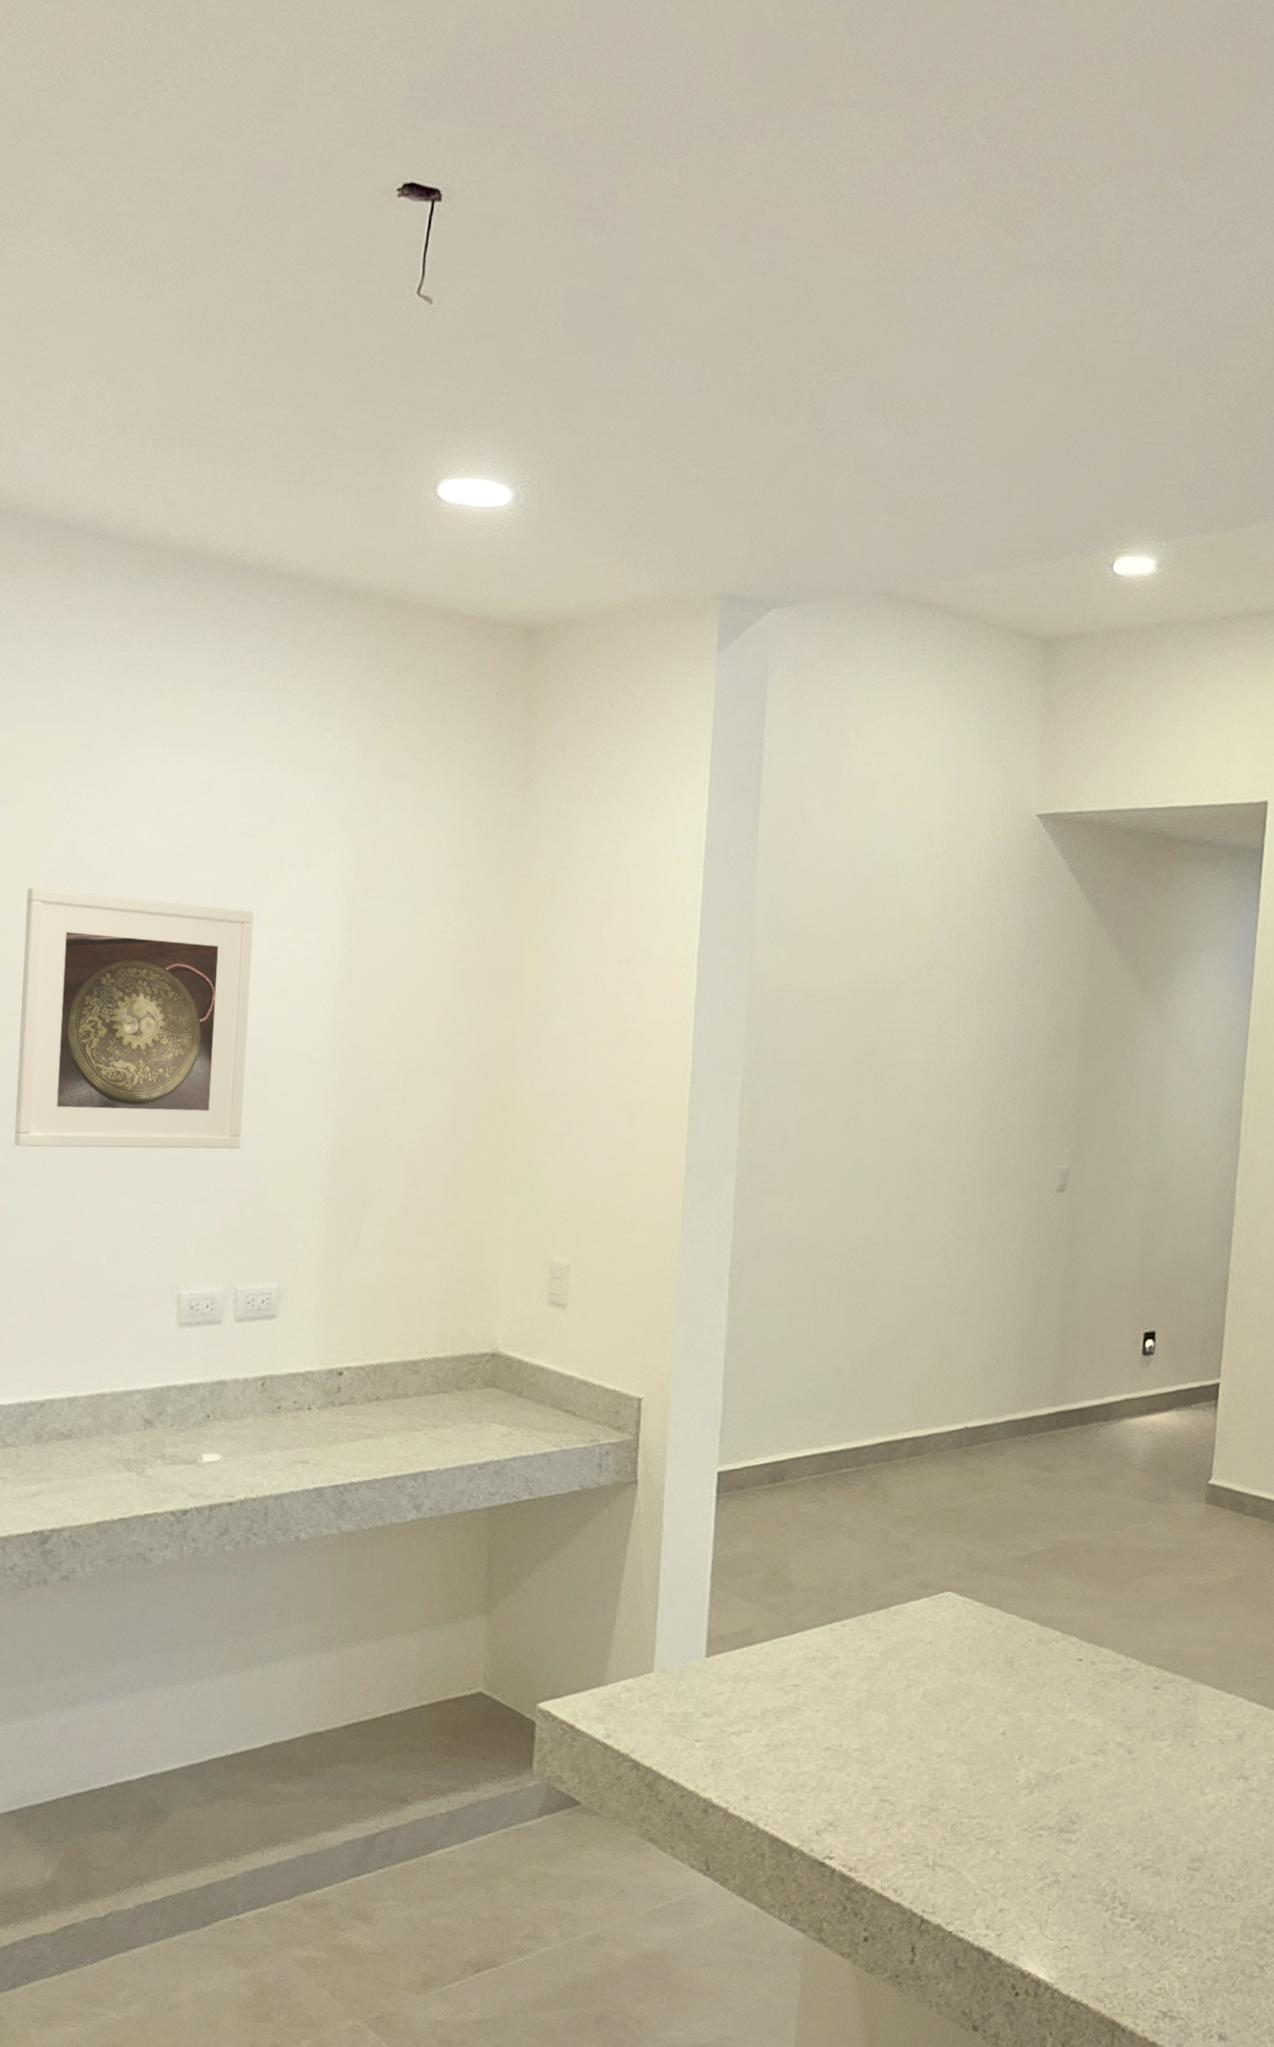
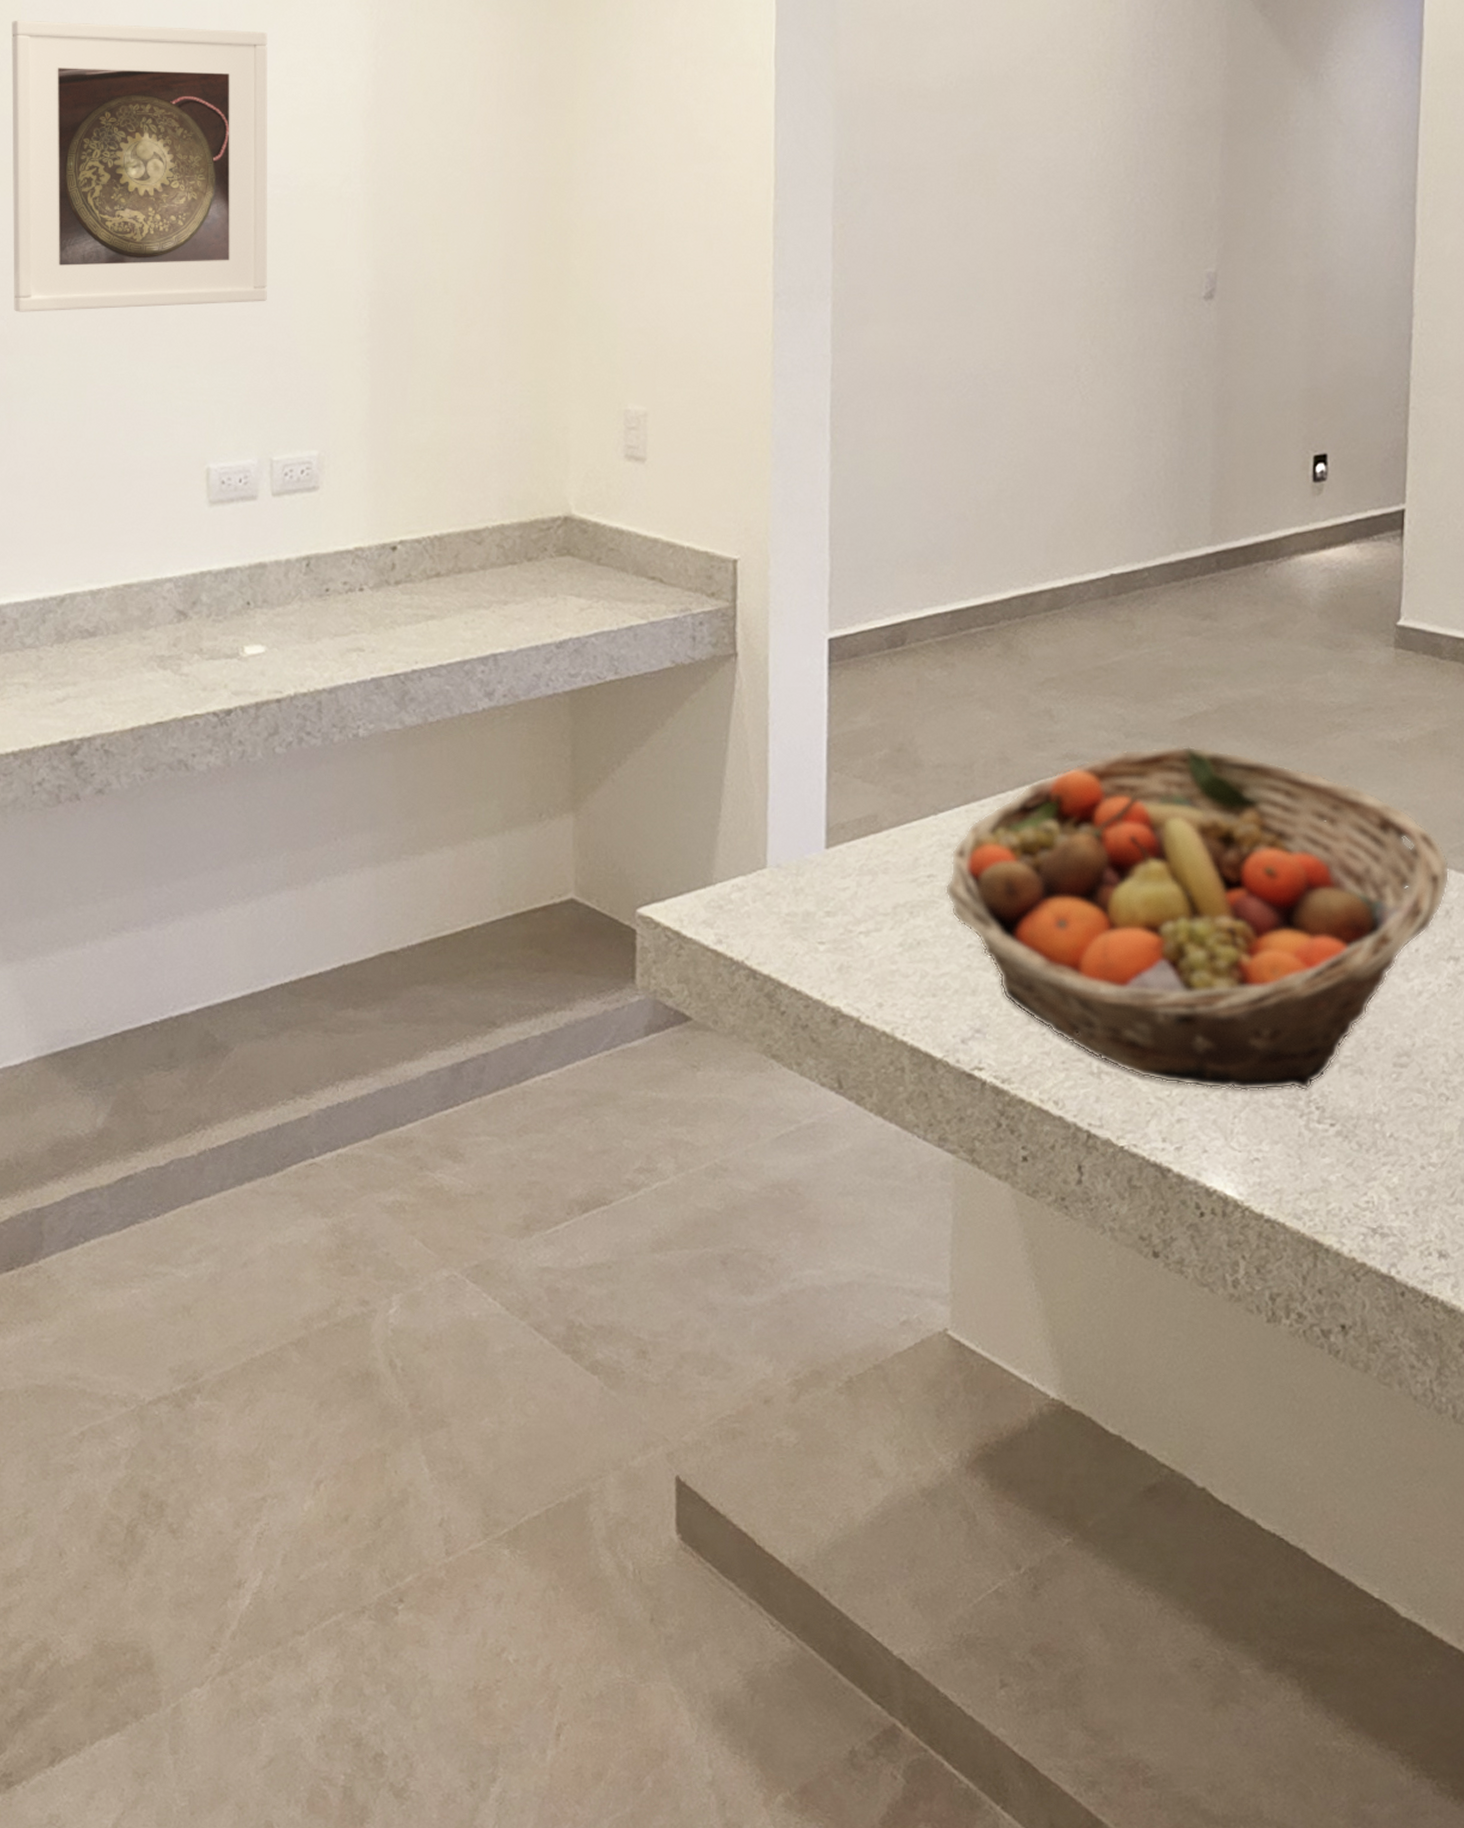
fruit basket: none [807,1579,1244,1888] -> present [944,745,1450,1091]

